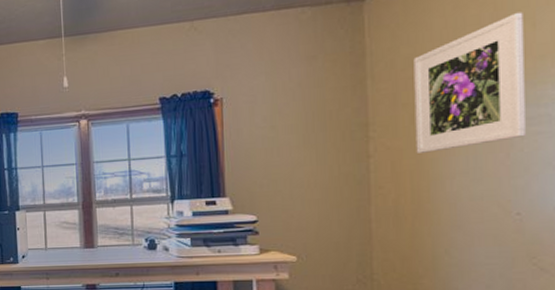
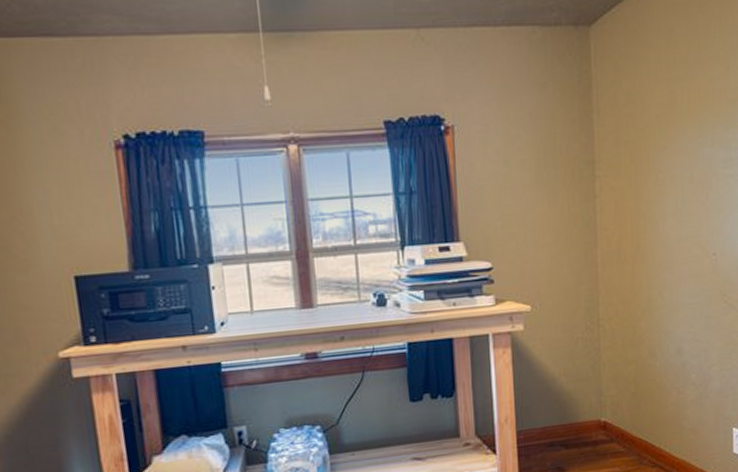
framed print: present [413,12,525,153] -> none [633,54,720,194]

